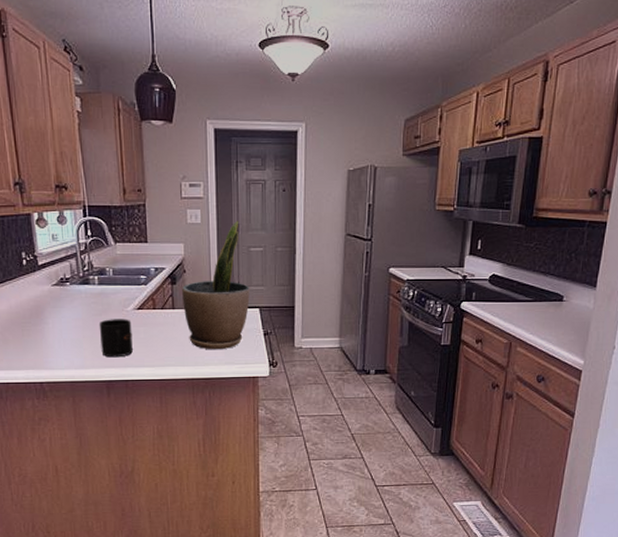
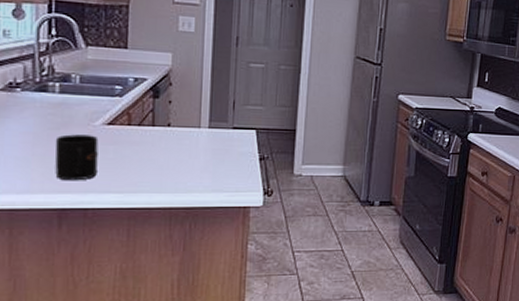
potted plant: present [181,221,250,350] -> none [164,33,246,175]

